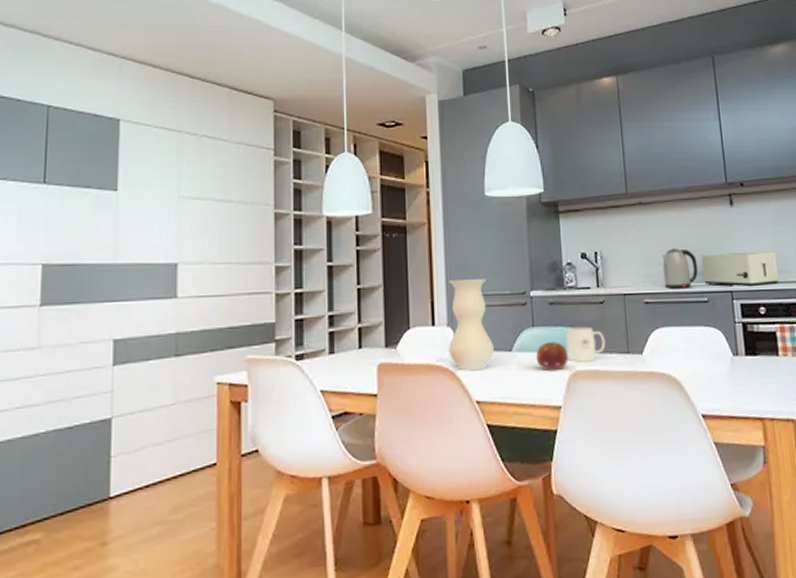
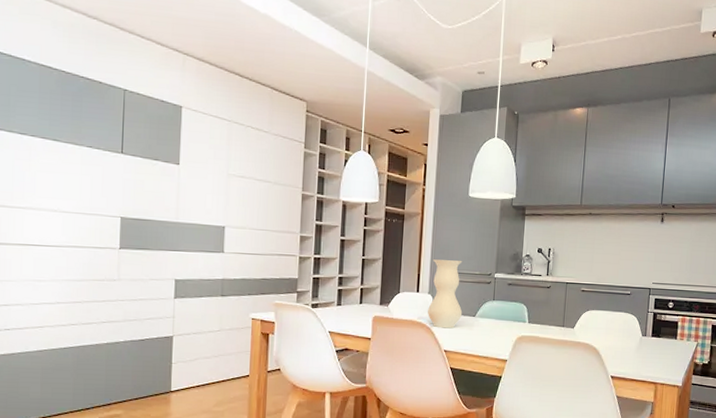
fruit: present [536,341,569,371] -> none [493,312,518,335]
mug: present [565,326,606,363] -> none [516,303,547,330]
kettle: present [661,248,698,289] -> none [598,251,627,283]
toaster: present [700,251,779,287] -> none [629,258,690,287]

